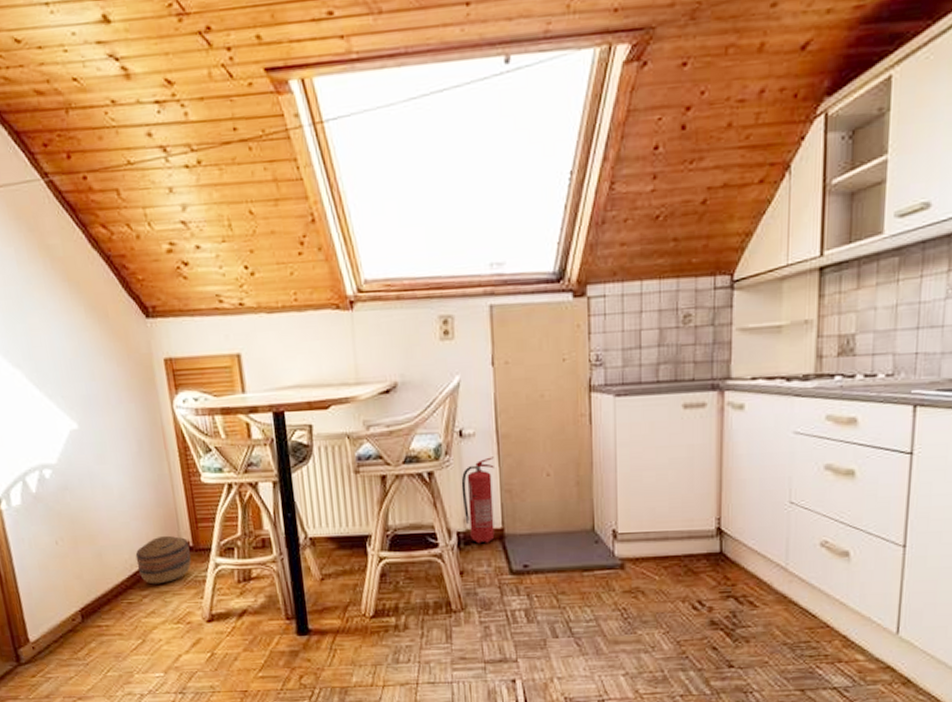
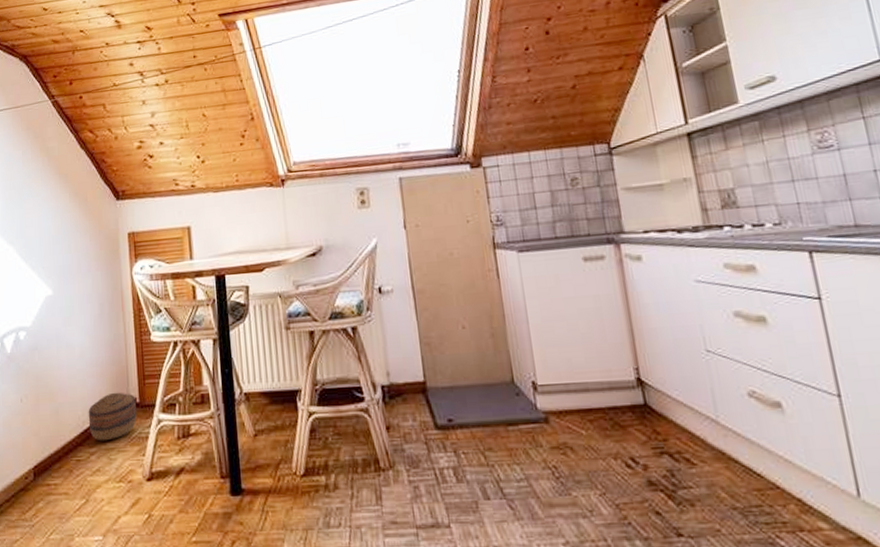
fire extinguisher: present [461,457,495,544] -> none [382,311,418,397]

